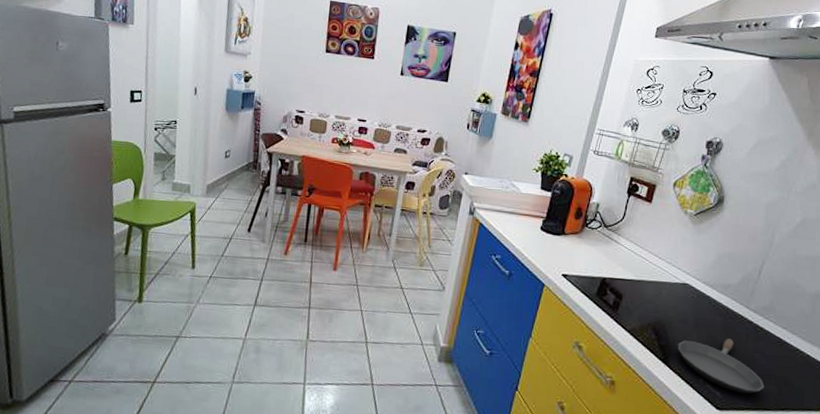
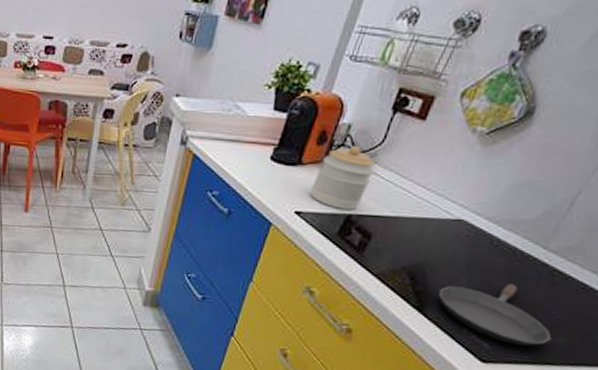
jar: none [572,220,620,274] -> present [310,145,376,210]

